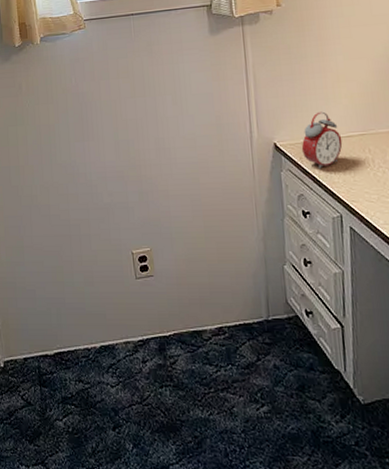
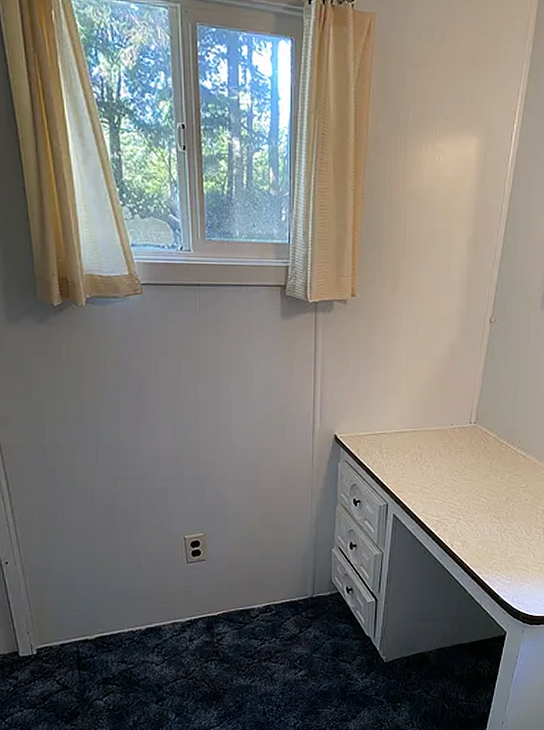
alarm clock: present [301,111,343,169] -> none [359,407,397,462]

